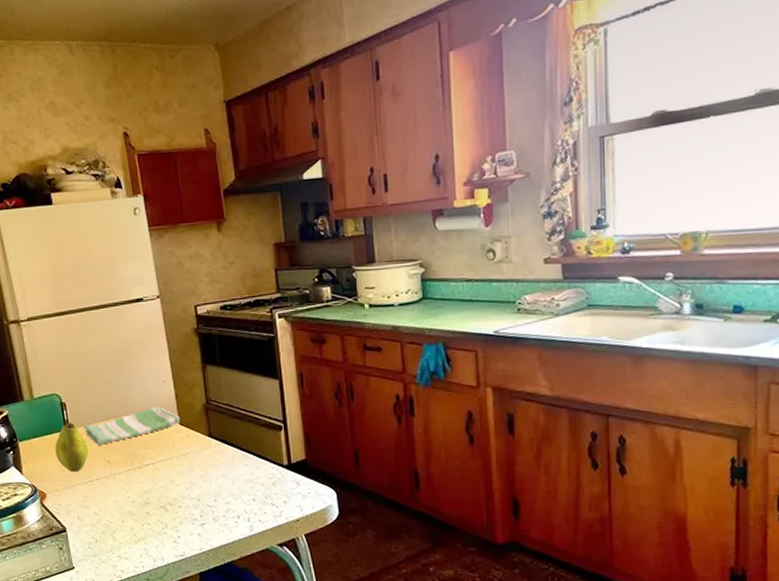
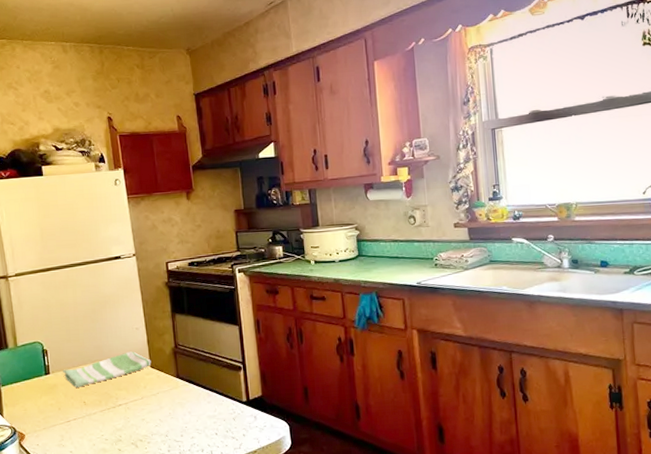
fruit: present [55,422,89,473] -> none [35,368,67,414]

